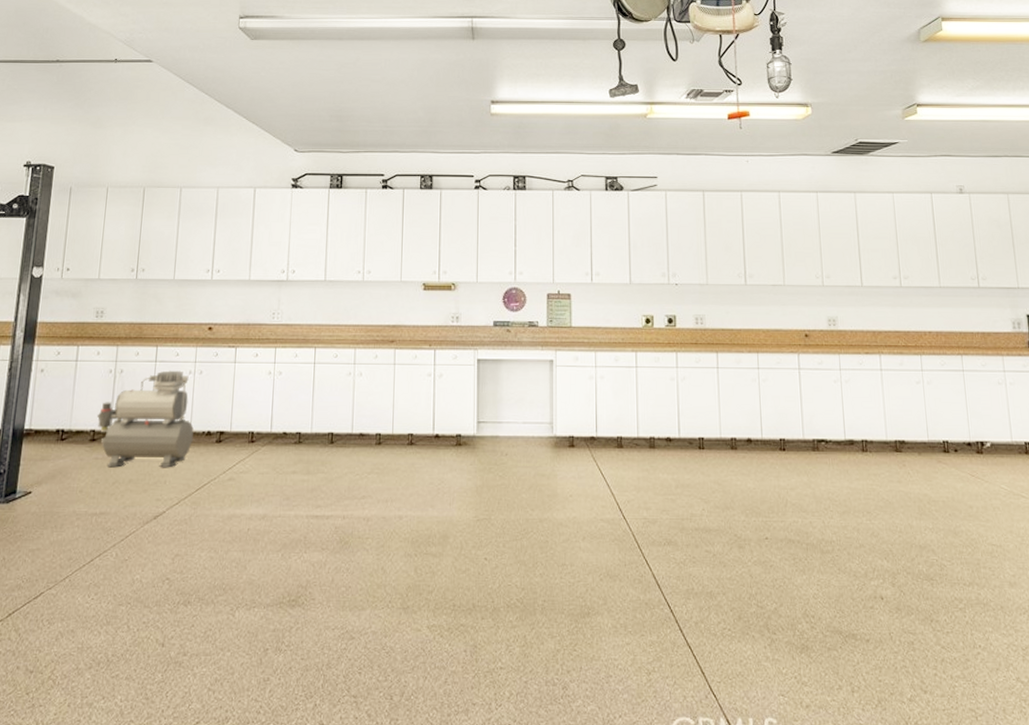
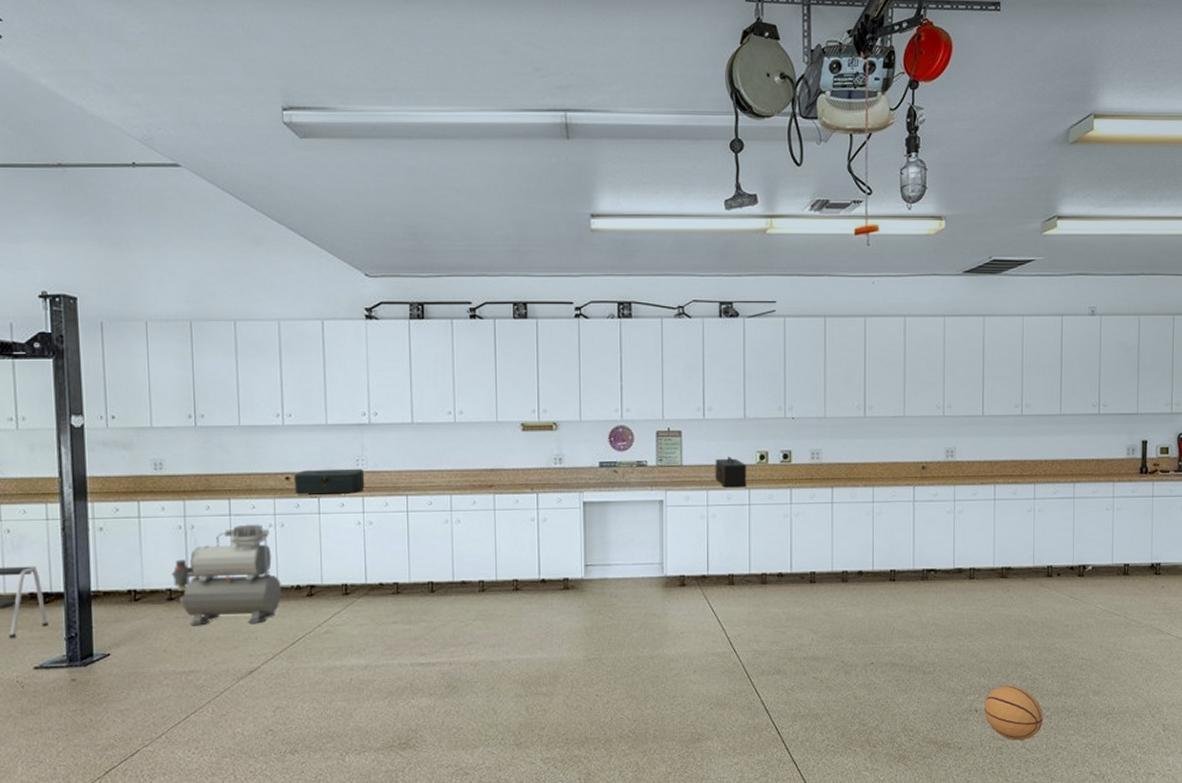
toolbox: none [215,321,279,345] -> present [294,468,365,495]
tool box: none [603,320,634,350] -> present [715,457,747,488]
basketball: none [890,569,957,636] -> present [984,684,1043,741]

